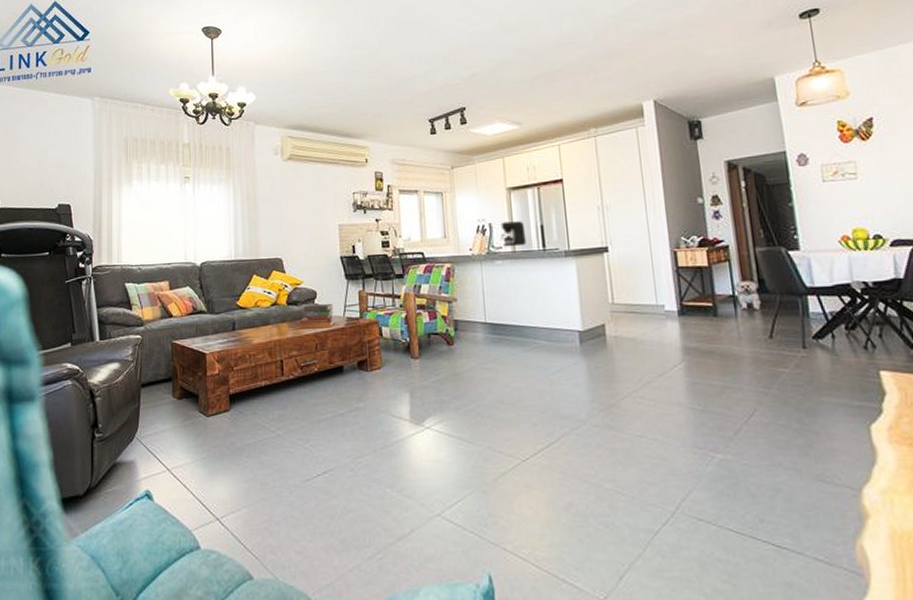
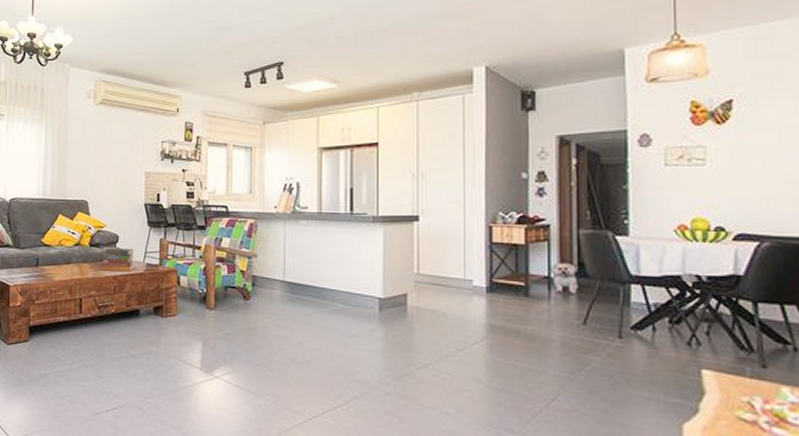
coffee maker: present [500,221,527,247] -> none [307,182,334,208]

